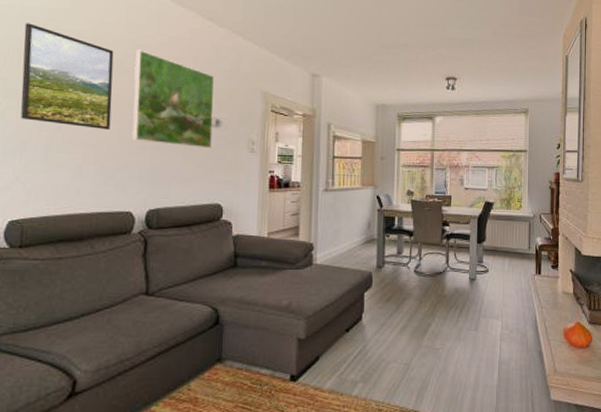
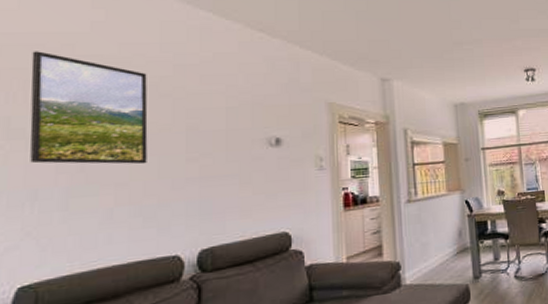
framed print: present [132,49,215,149] -> none [174,70,273,173]

